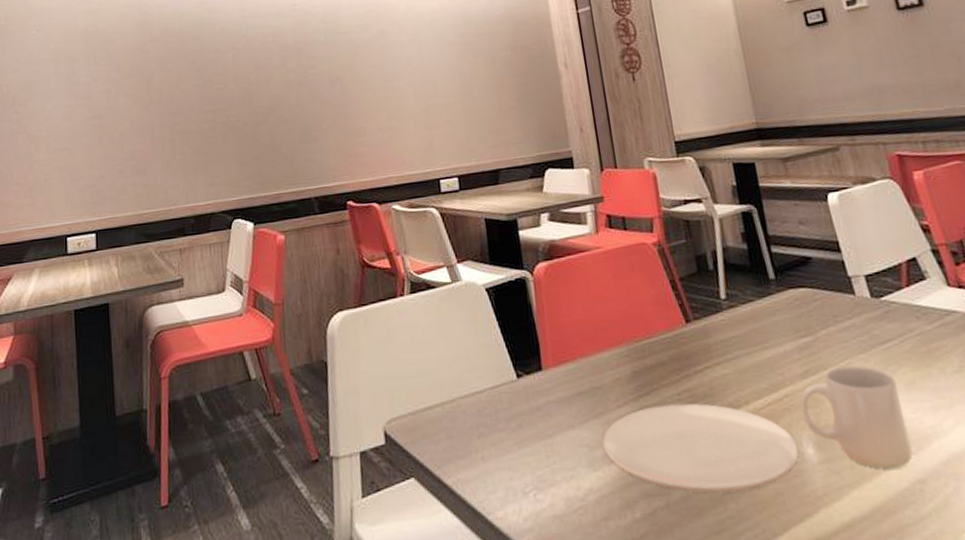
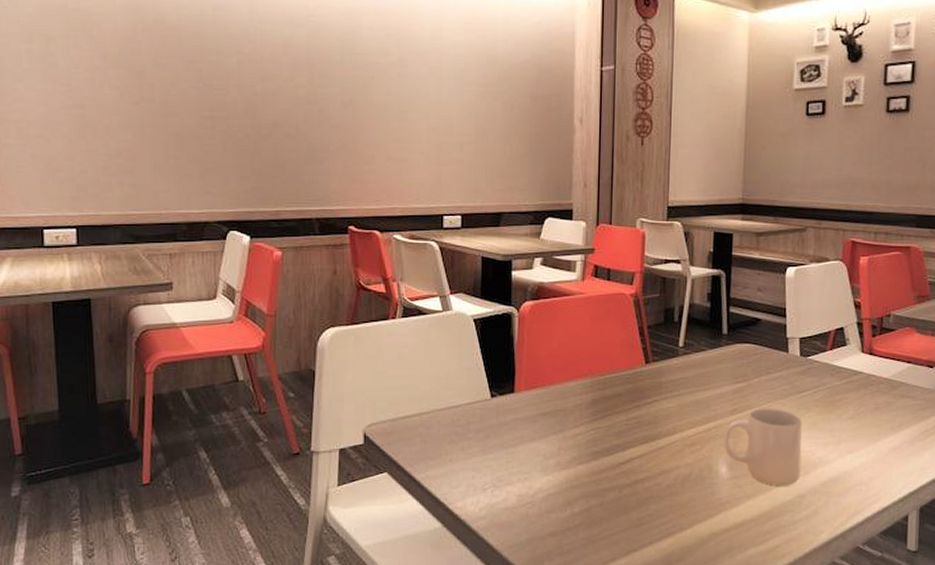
plate: present [602,403,799,493] -> none [557,427,715,497]

